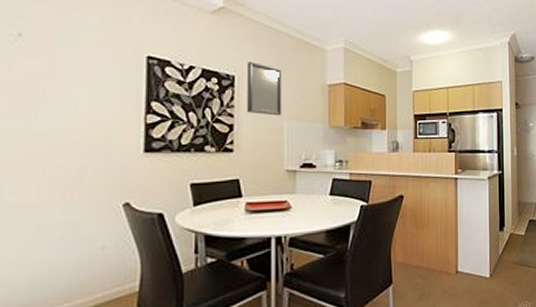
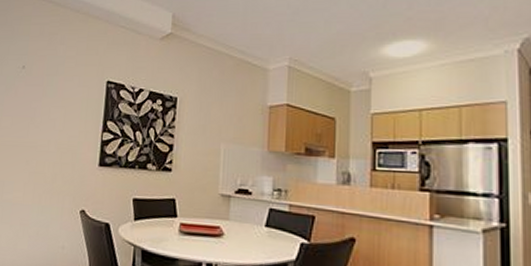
home mirror: present [247,62,282,116] -> none [186,84,222,138]

